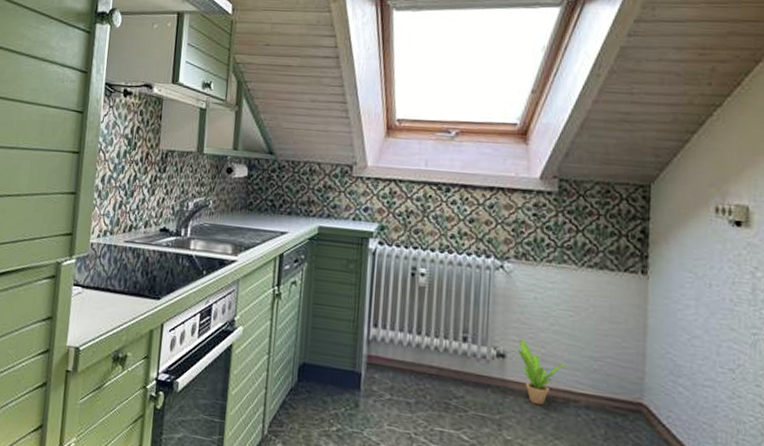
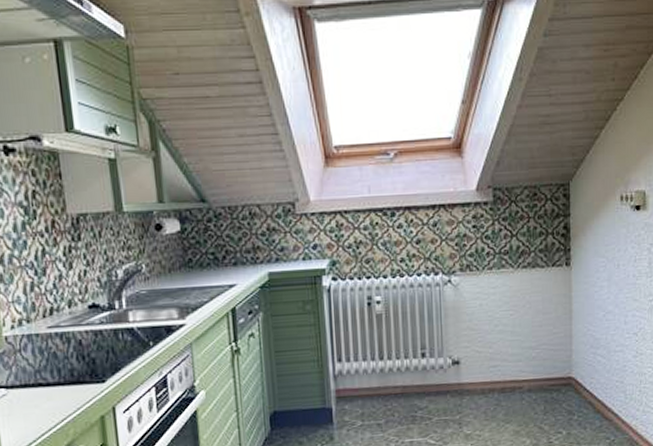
potted plant: present [517,339,565,405] -> none [469,344,510,399]

